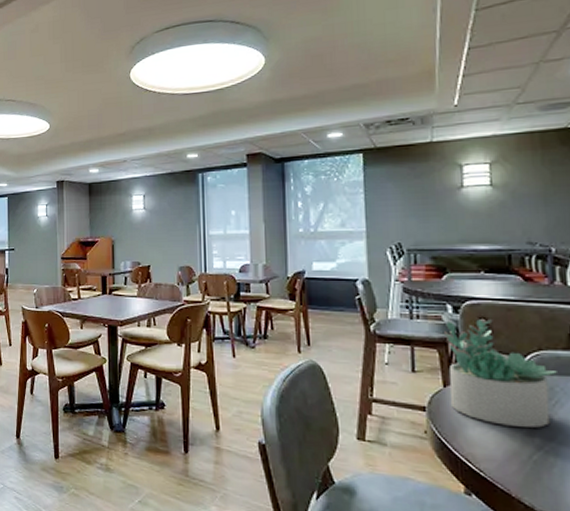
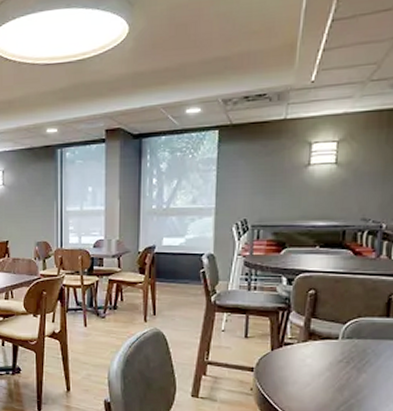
succulent plant: present [444,319,559,428] -> none [275,290,373,384]

